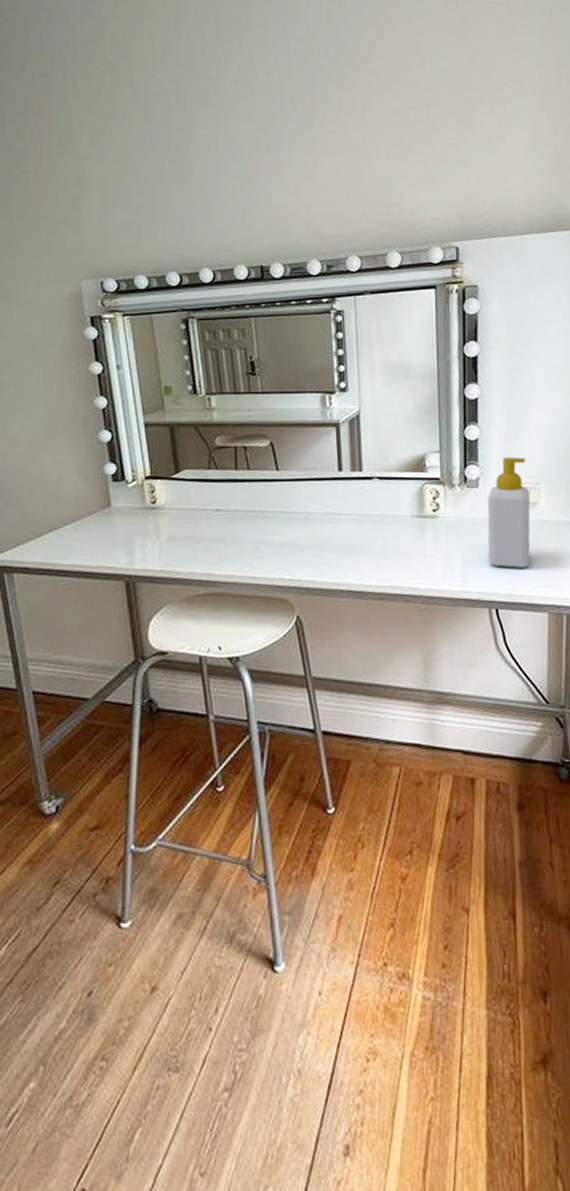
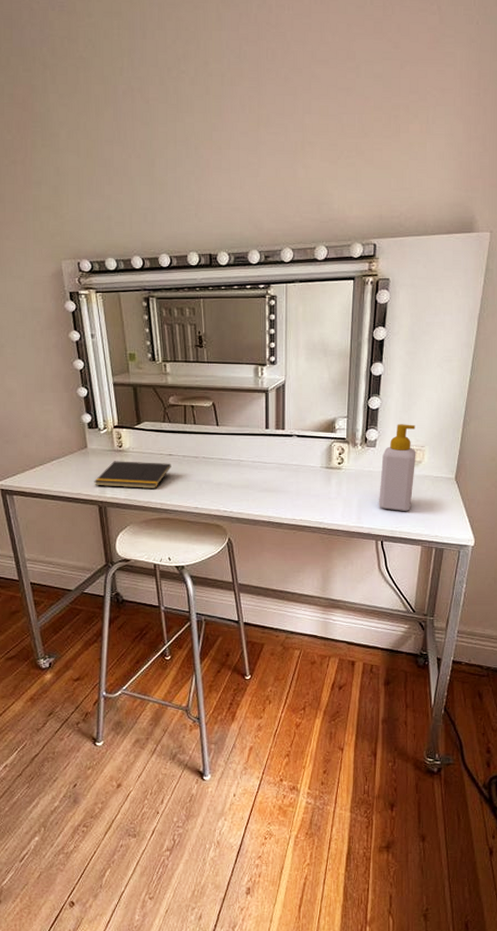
notepad: none [119,520,220,556] -> present [94,461,171,490]

